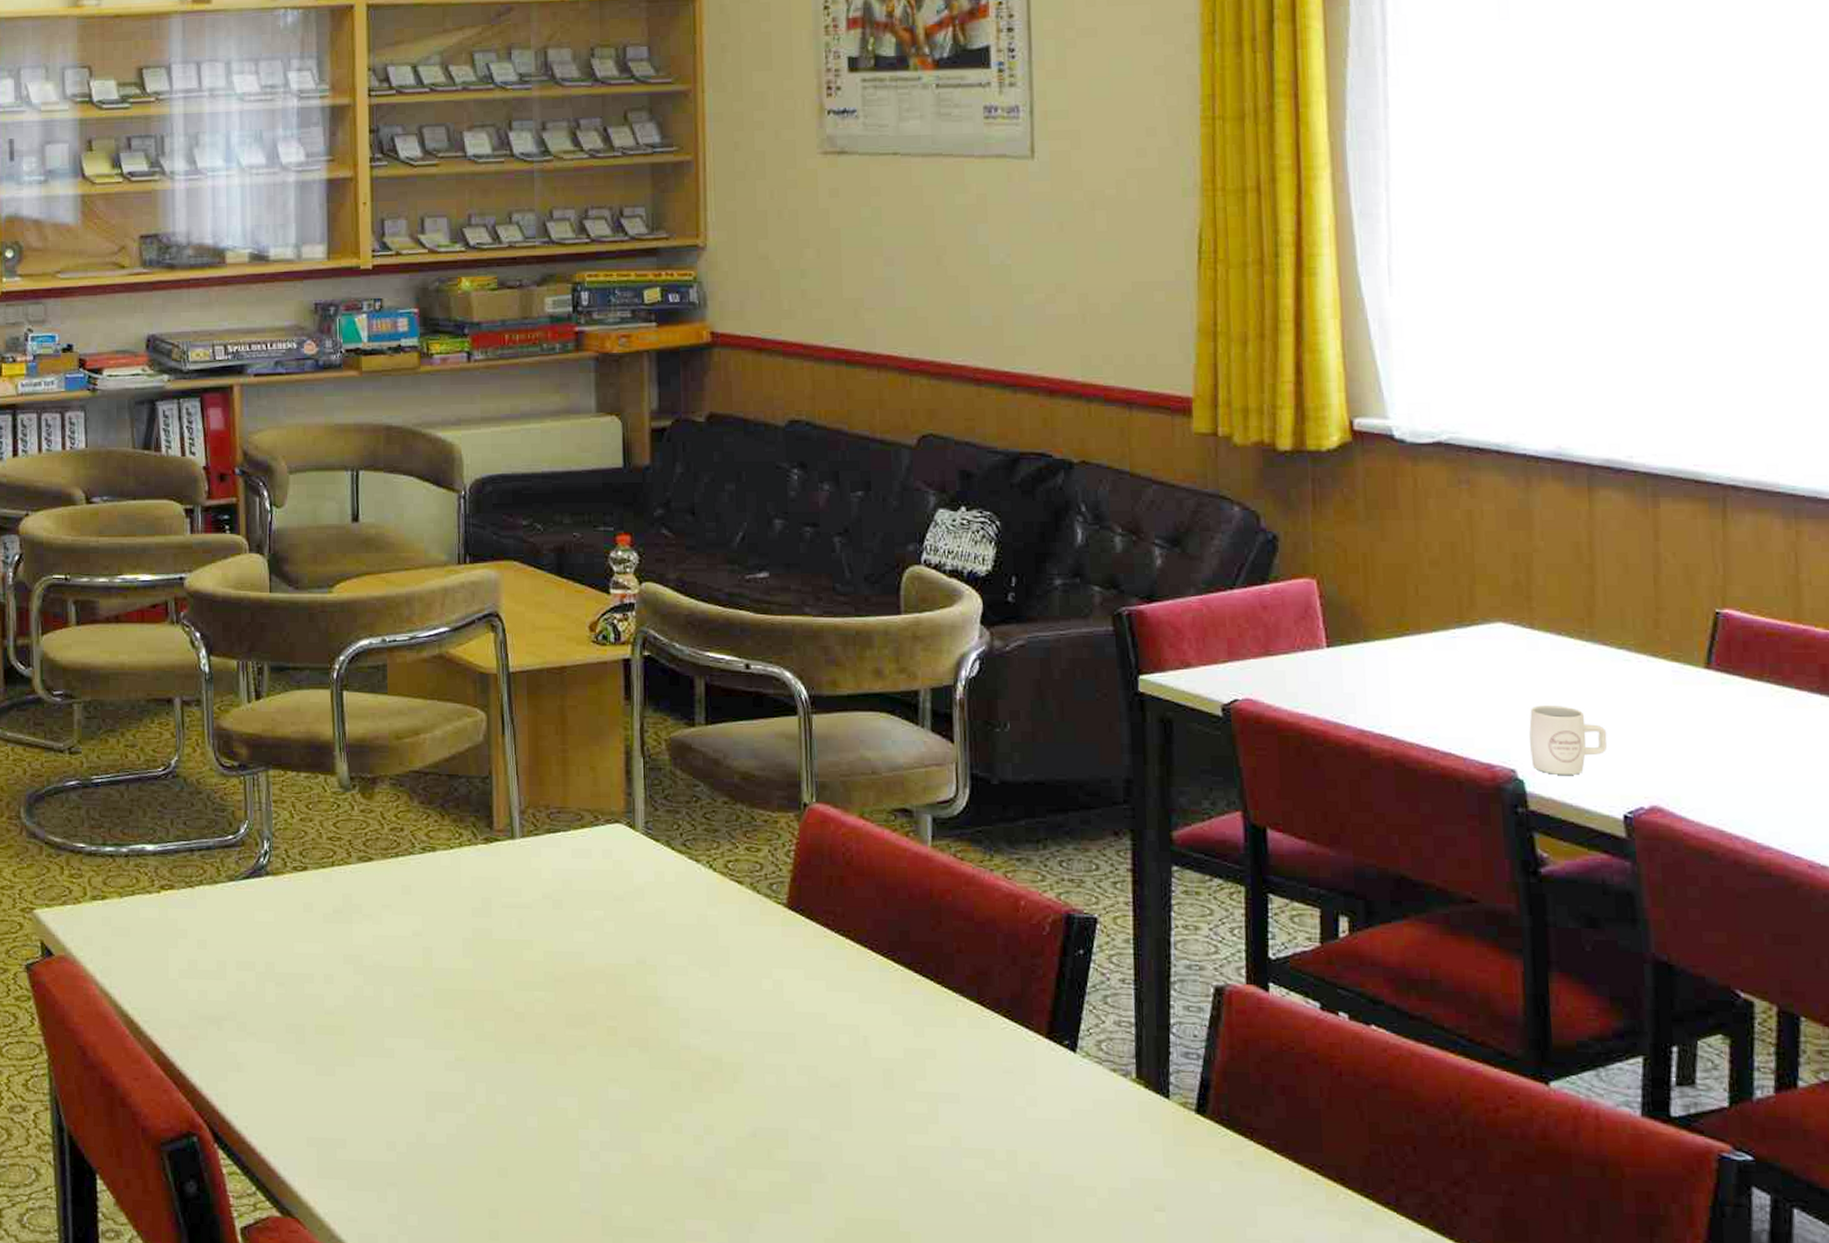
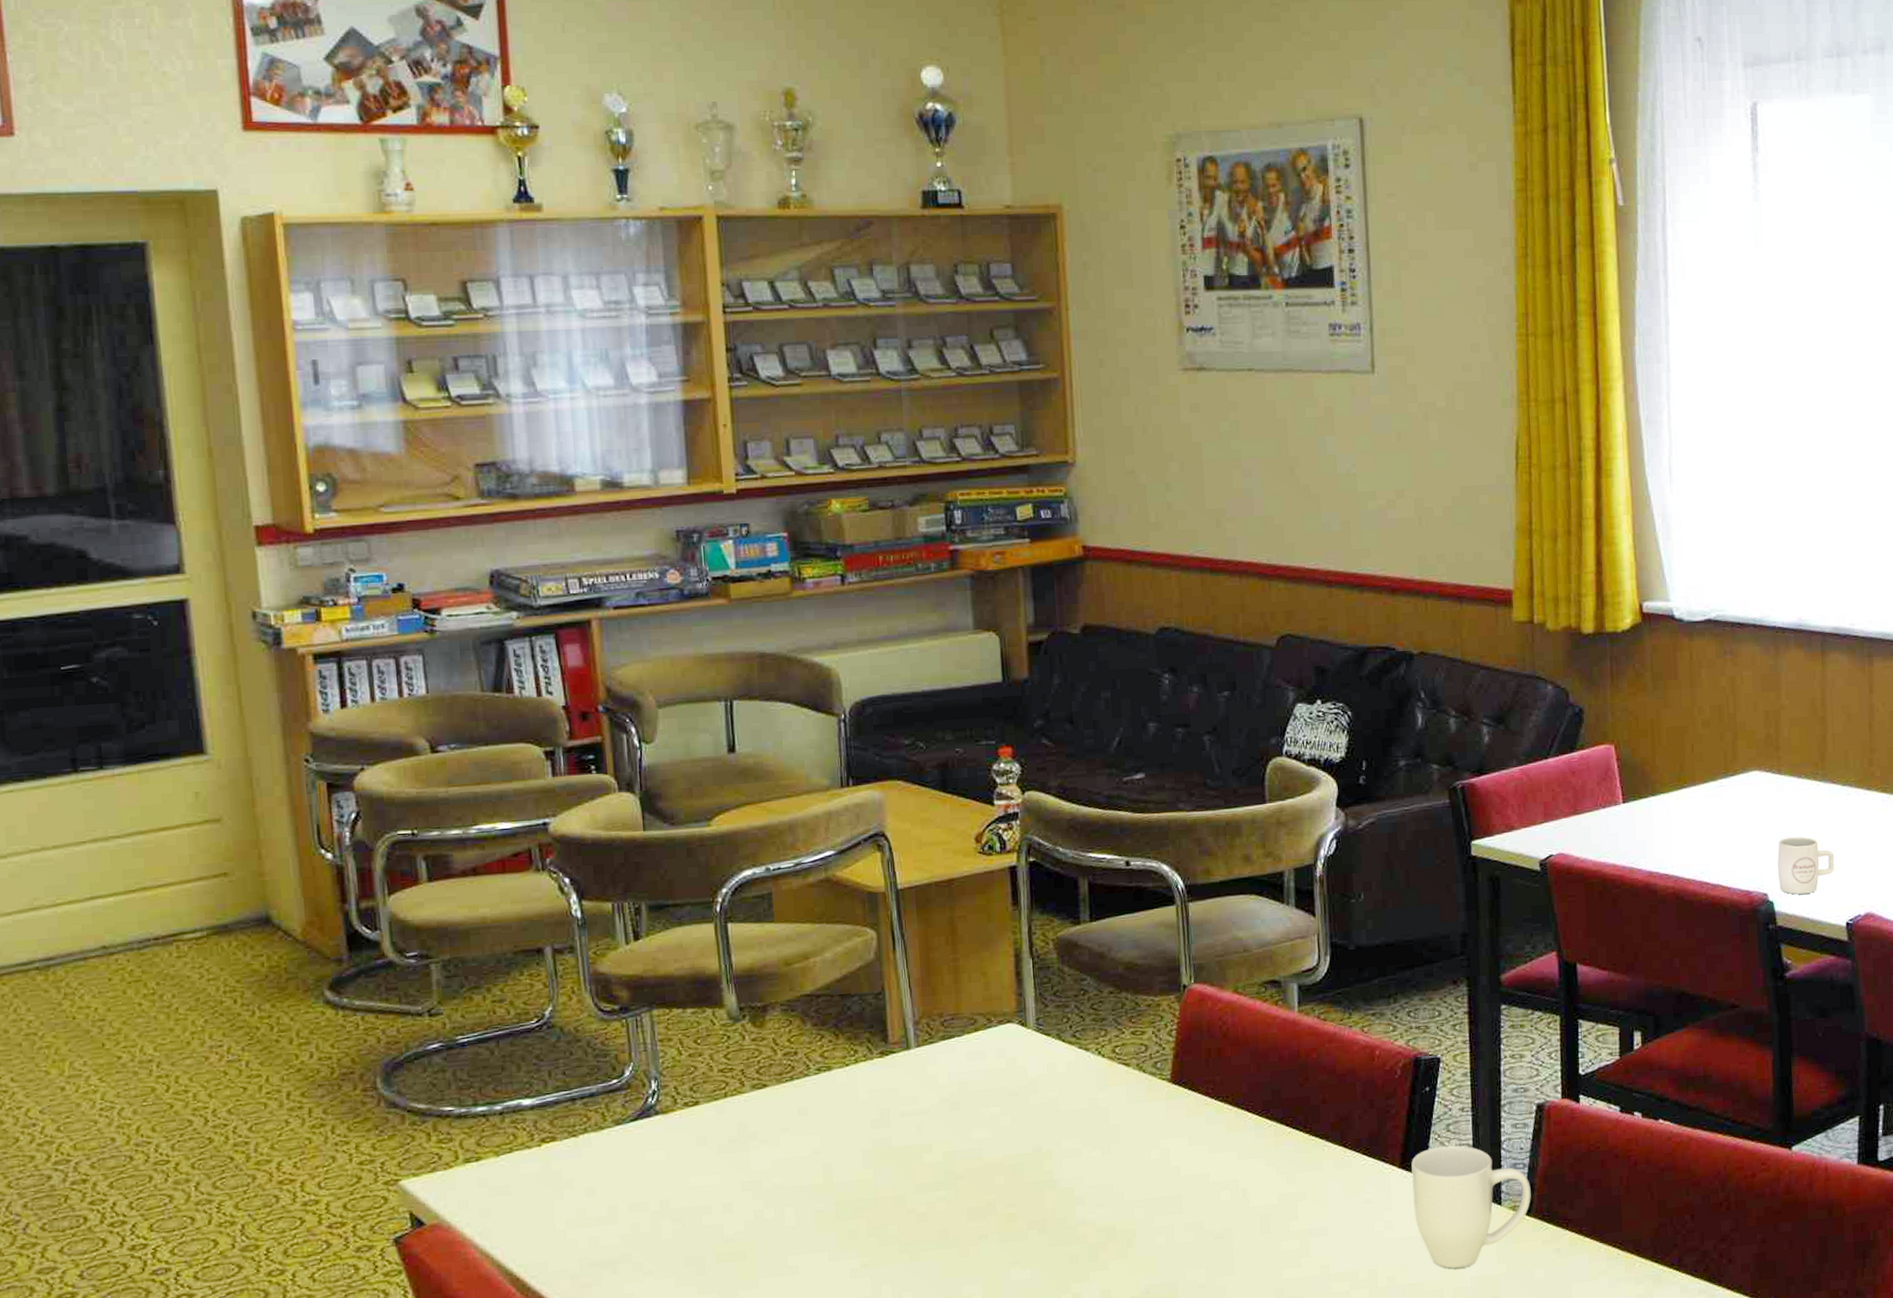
mug: none [1060,1020,1207,1165] -> present [1411,1145,1531,1269]

